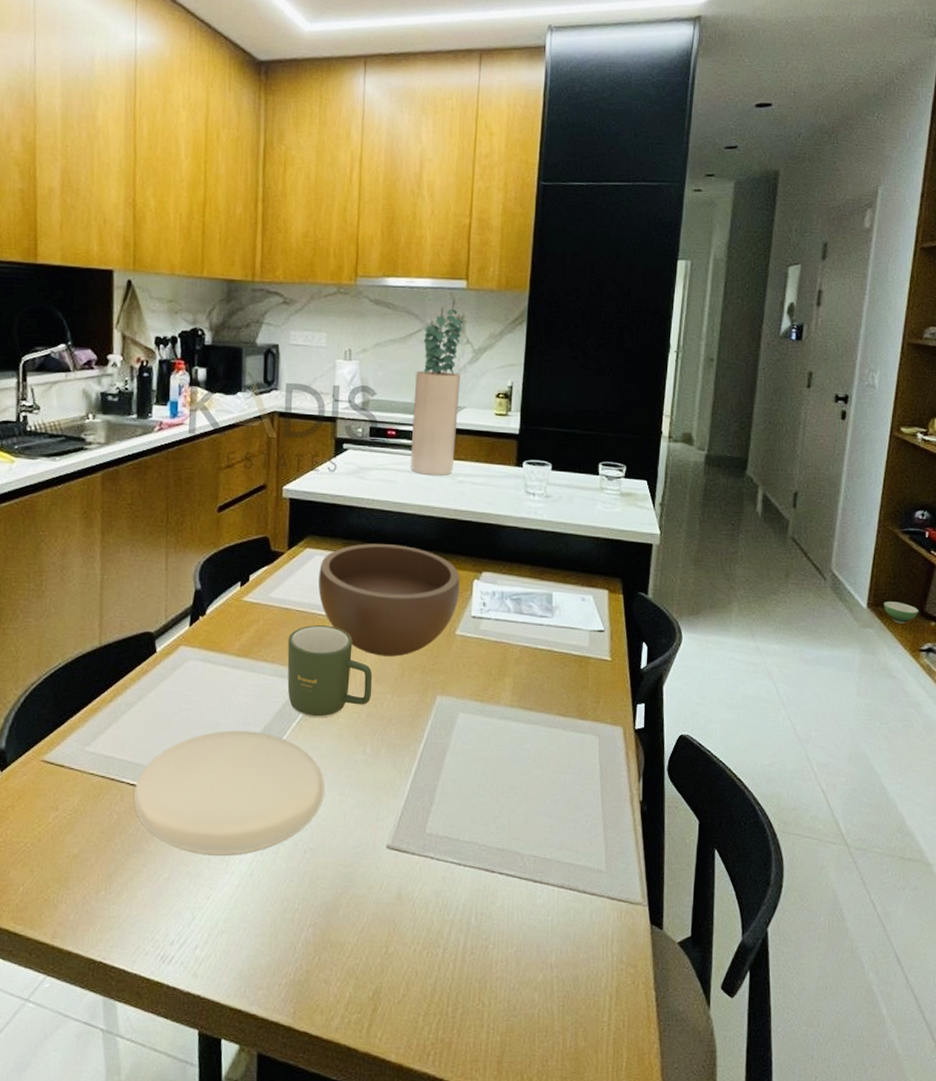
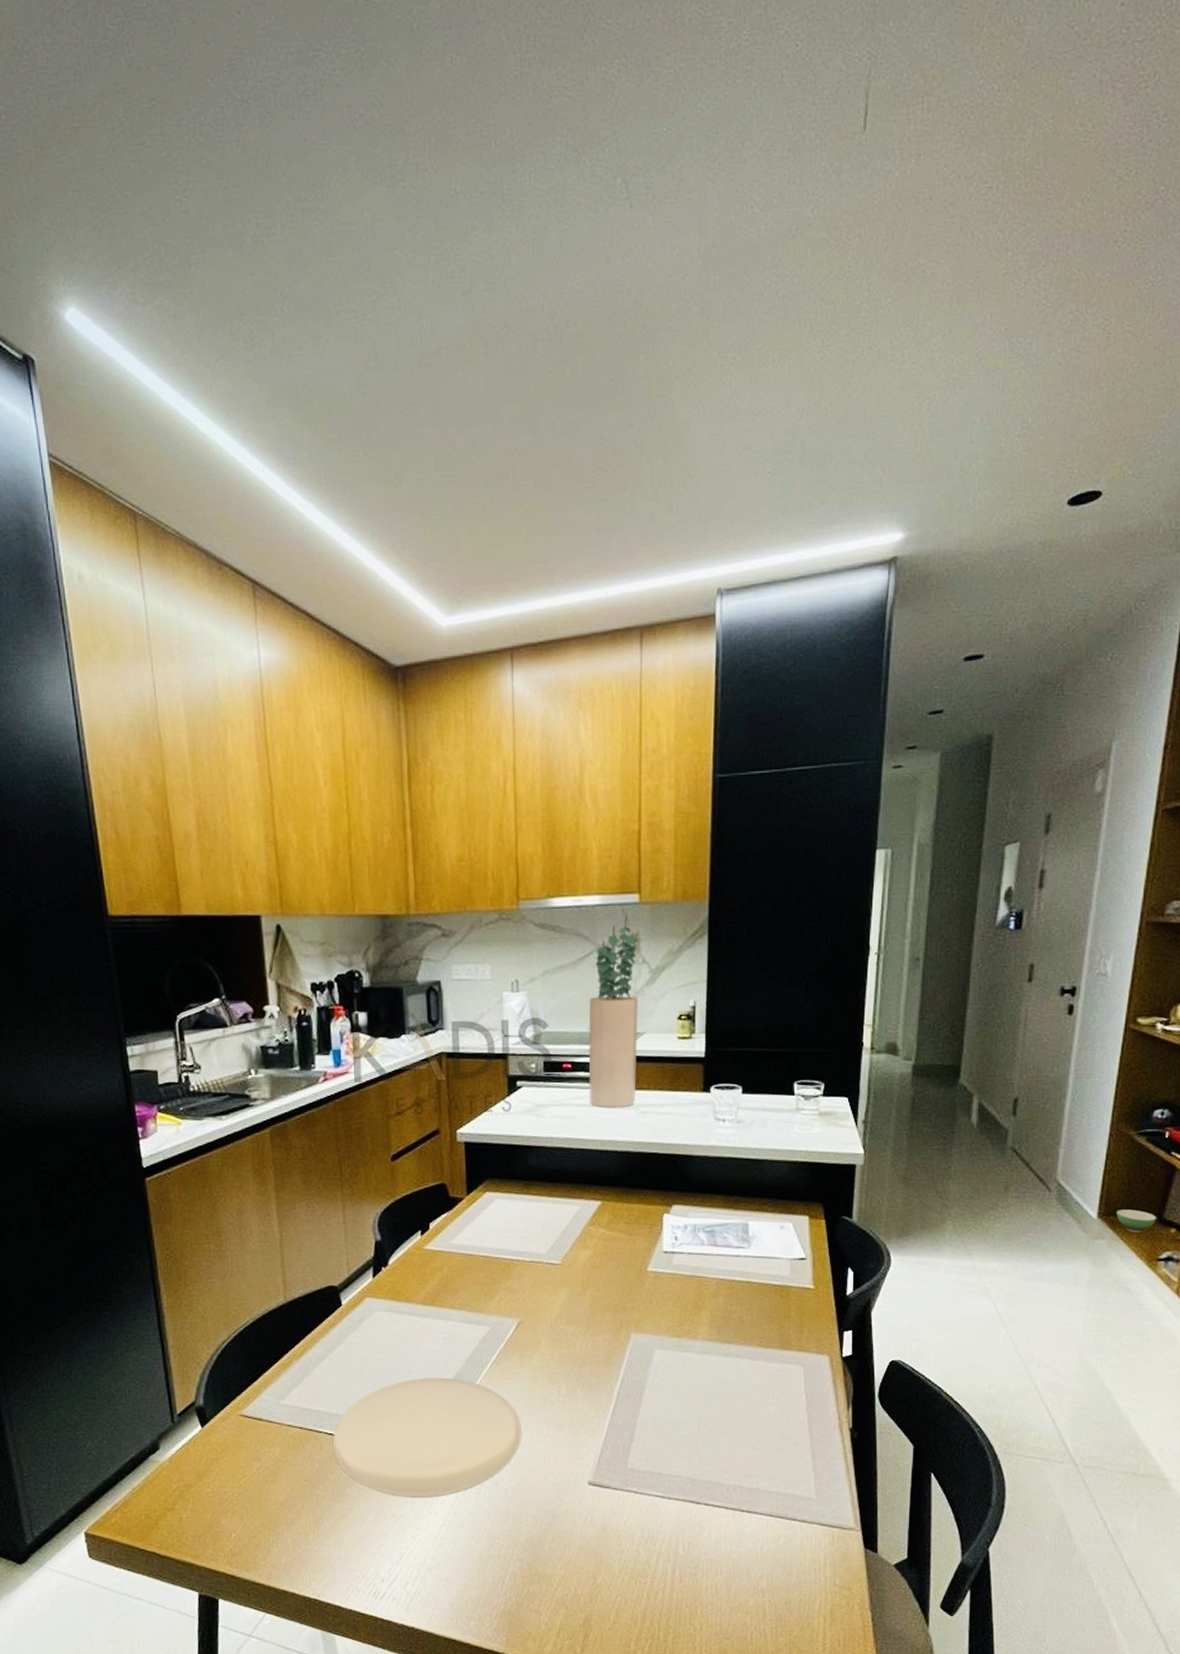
mug: present [287,625,372,718] -> none [474,1269,564,1362]
bowl: present [318,544,460,657] -> none [501,1182,649,1297]

